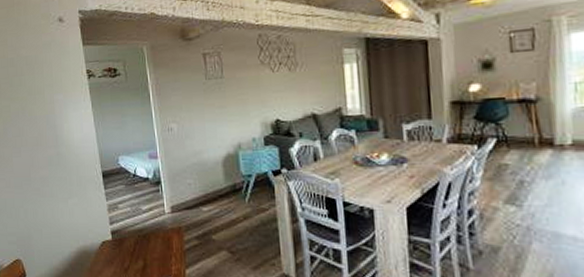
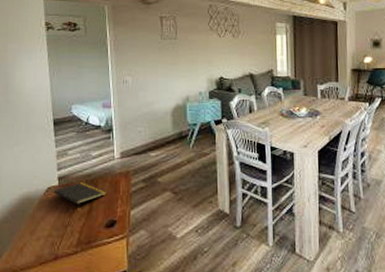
notepad: none [107,238,161,264] -> present [53,182,108,208]

